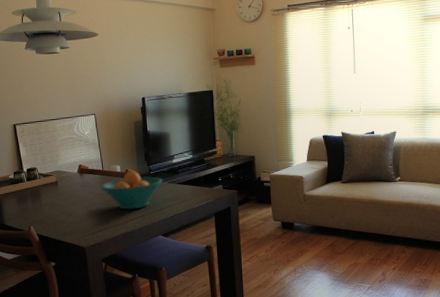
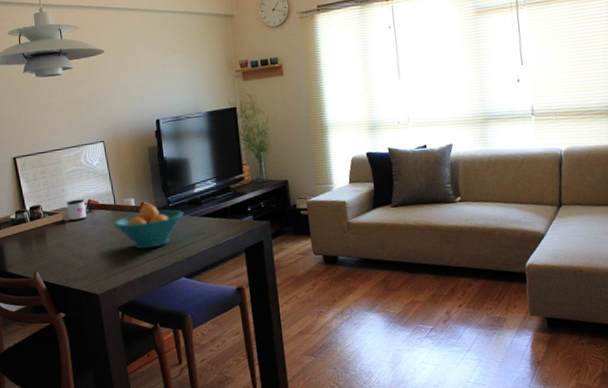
mug: none [60,164,82,183] -> present [67,199,92,221]

